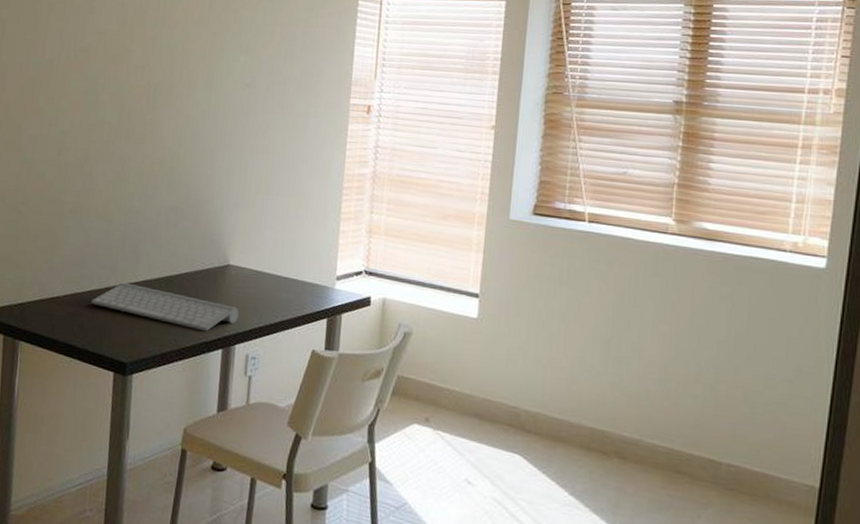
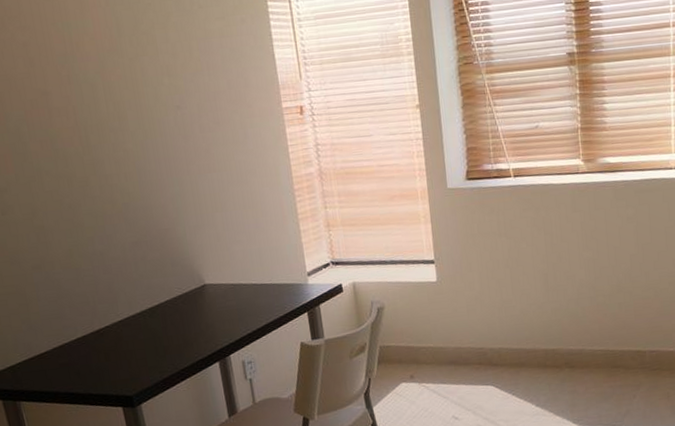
keyboard: present [91,282,239,332] -> none [81,321,227,351]

